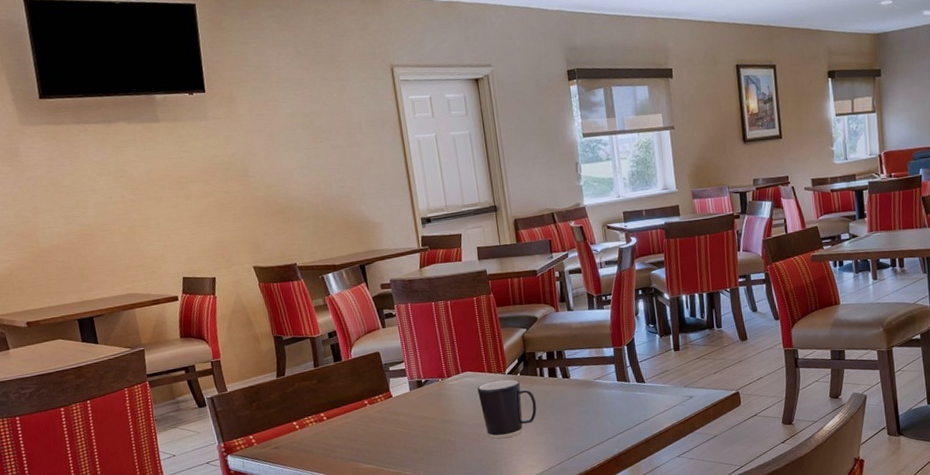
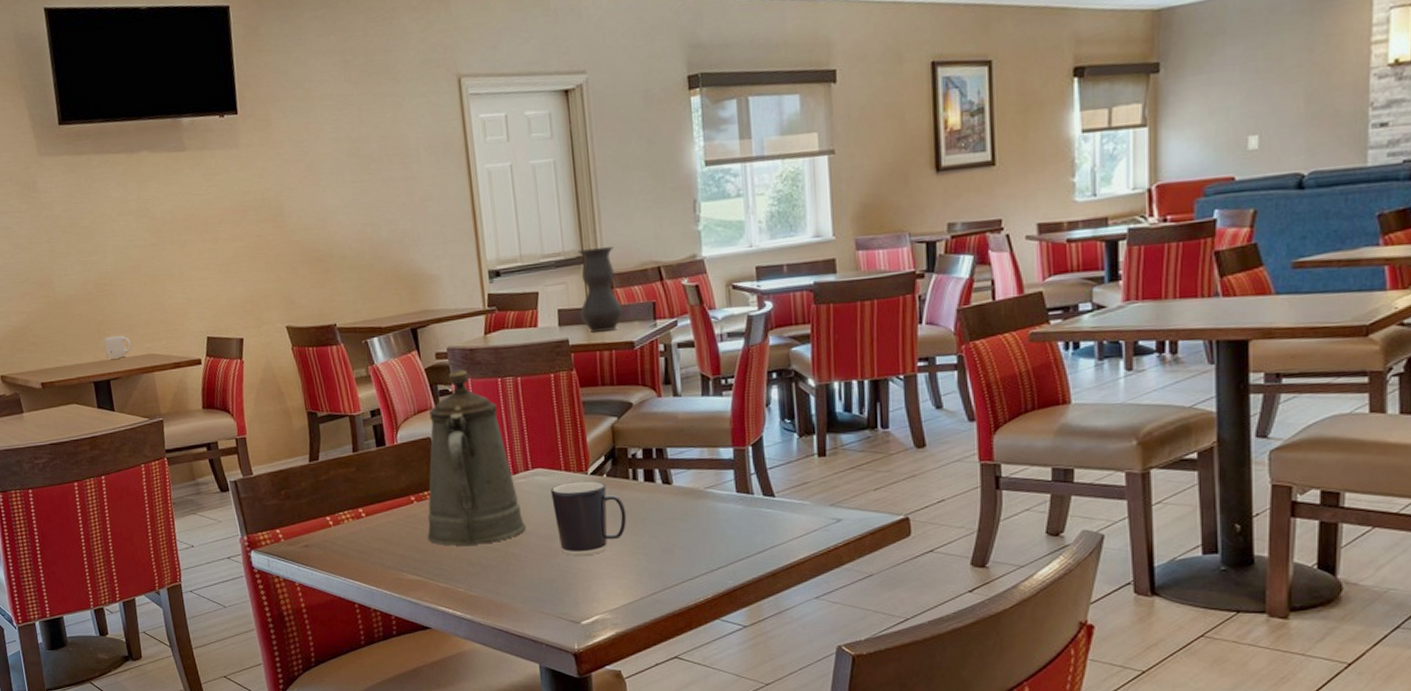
mug: none [85,278,113,299] -> present [103,335,132,359]
coffee pot: none [377,296,459,439] -> present [427,368,526,546]
vase: none [490,198,527,264] -> present [577,247,623,333]

